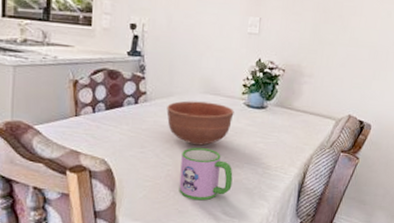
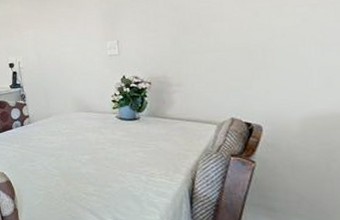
bowl: present [166,100,234,146] -> none [47,119,108,157]
mug: present [179,148,233,201] -> none [66,160,118,208]

